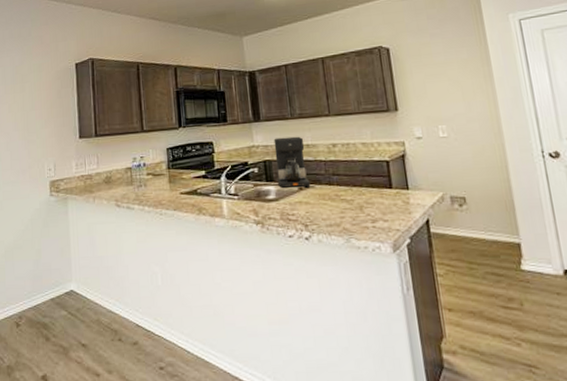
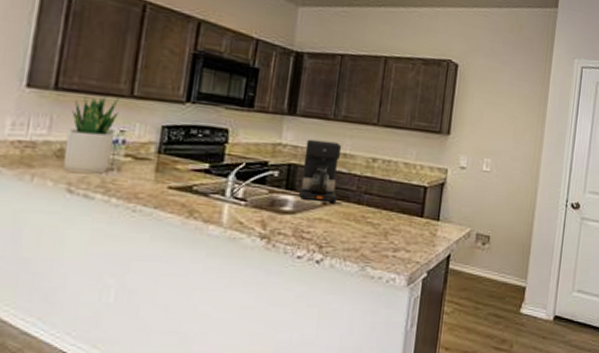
planter: none [108,133,139,193] -> present [63,95,119,175]

